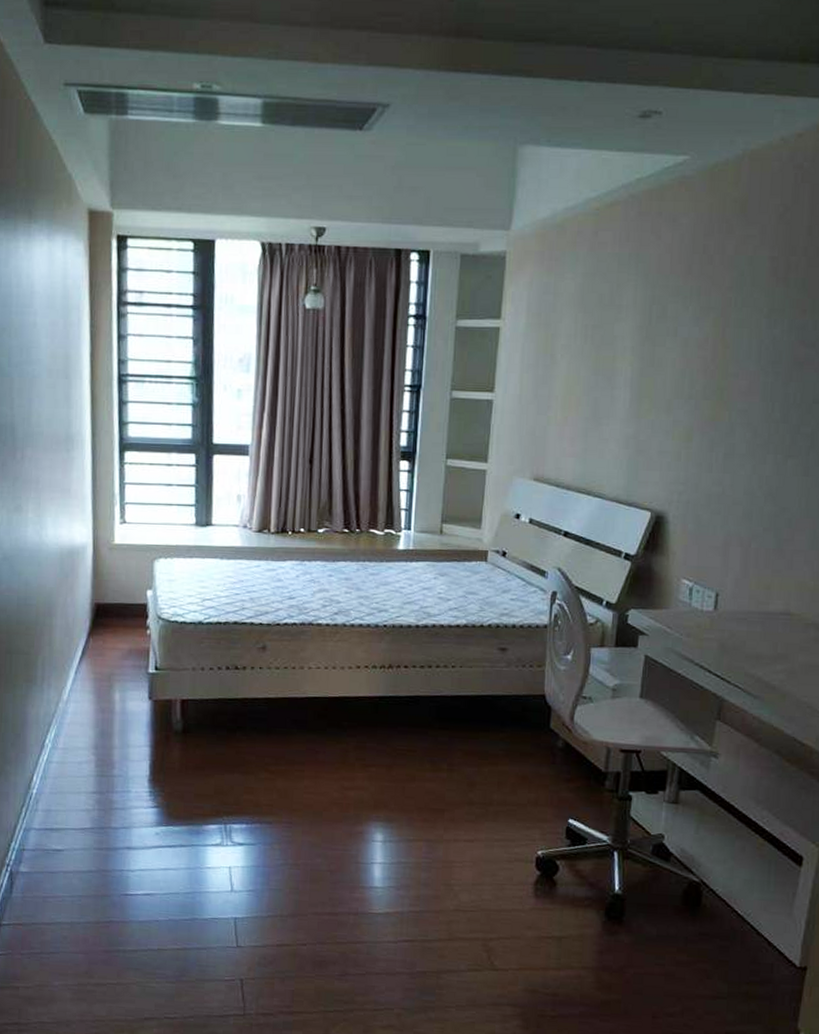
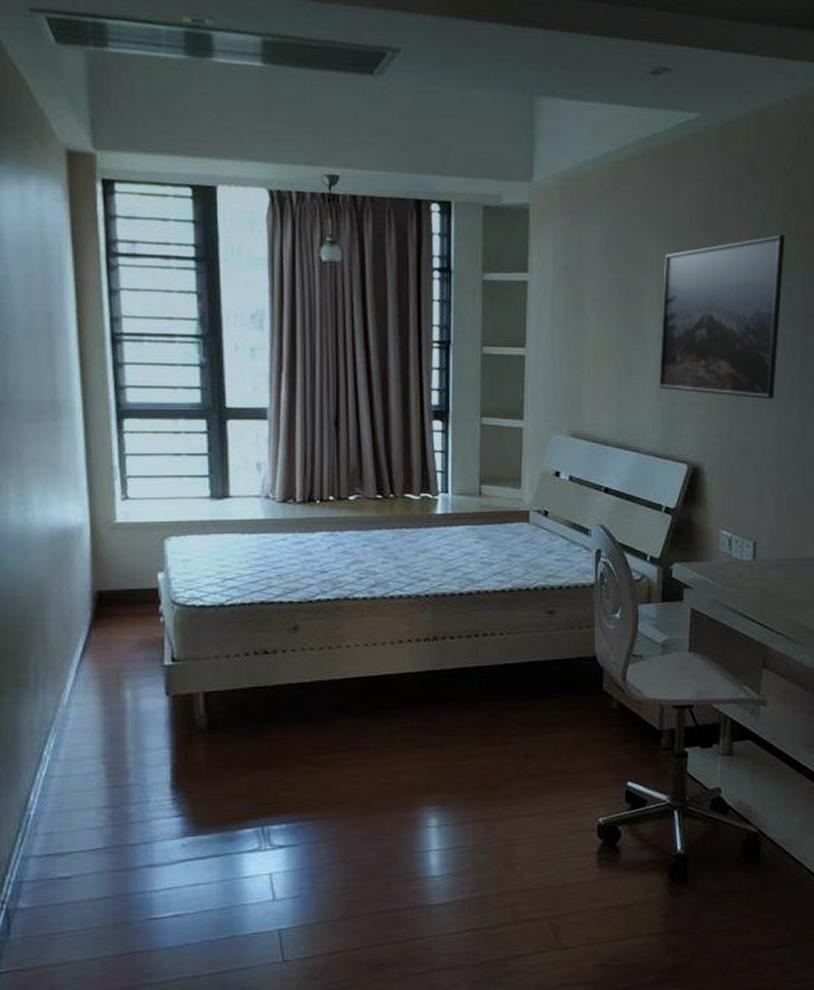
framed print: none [627,279,773,449] -> present [659,234,786,399]

